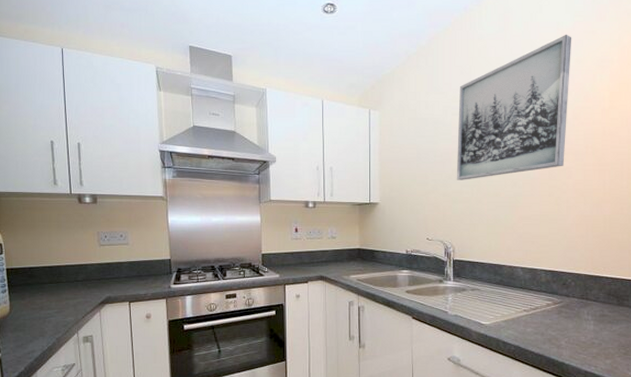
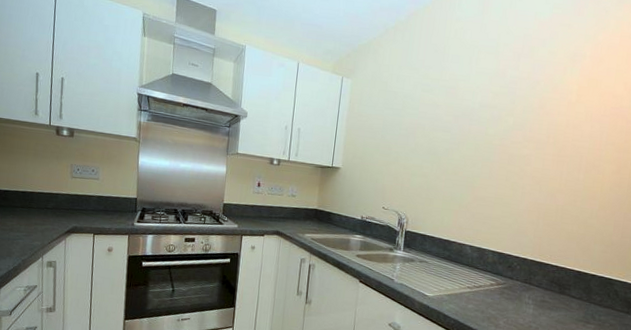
wall art: present [456,34,572,180] -> none [418,24,548,156]

